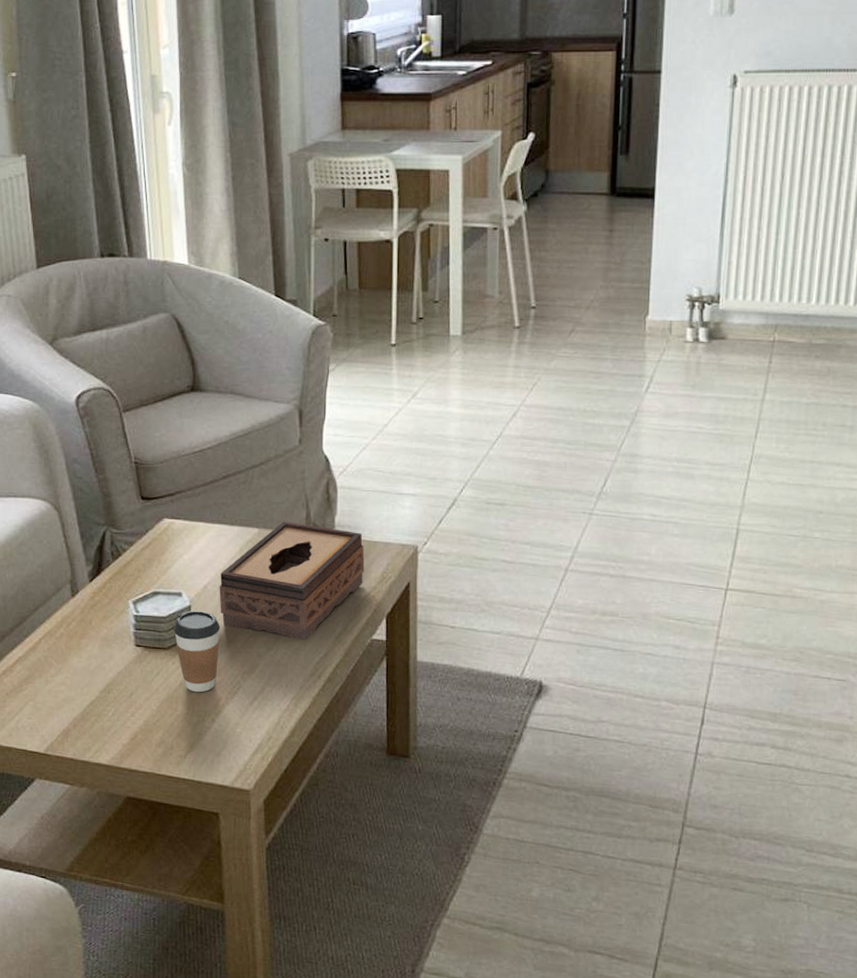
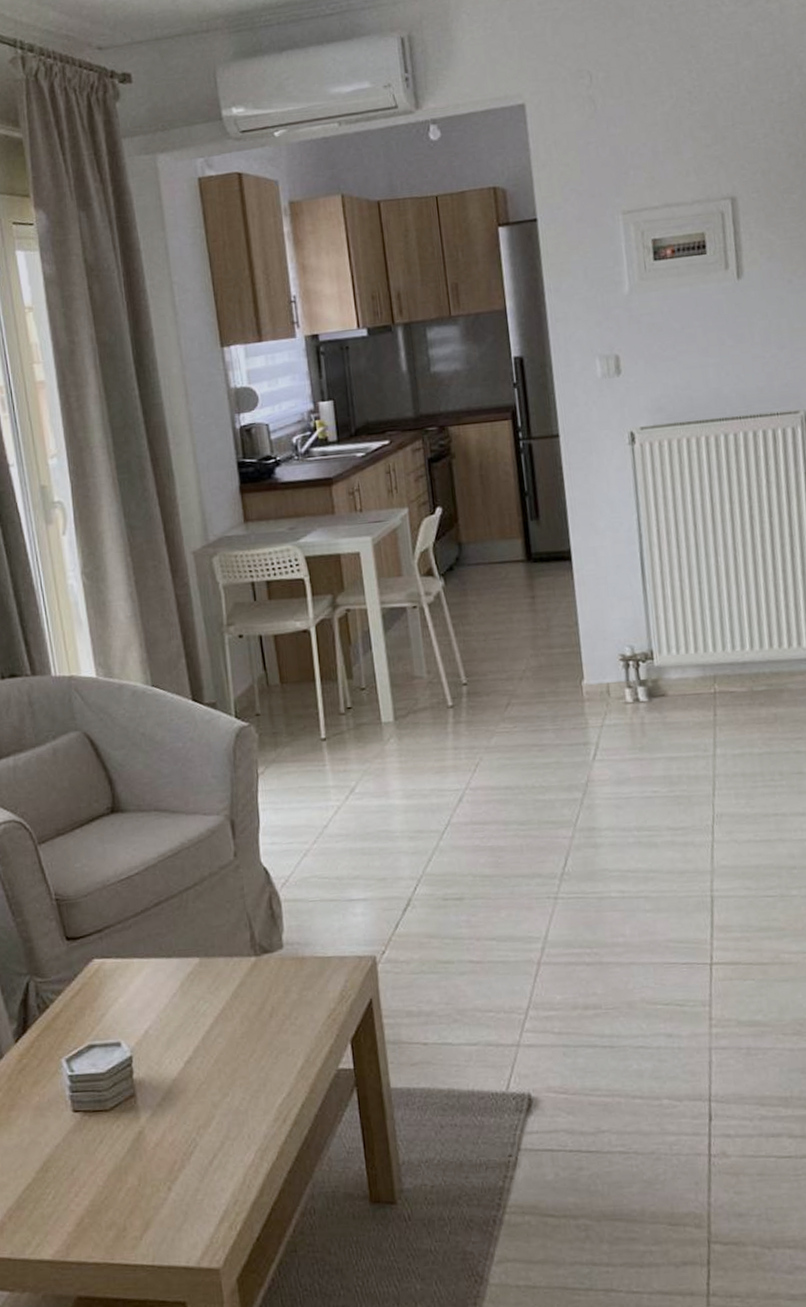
coffee cup: present [173,610,221,693] -> none [114,1060,169,1158]
tissue box: present [219,521,365,641] -> none [162,945,321,1081]

